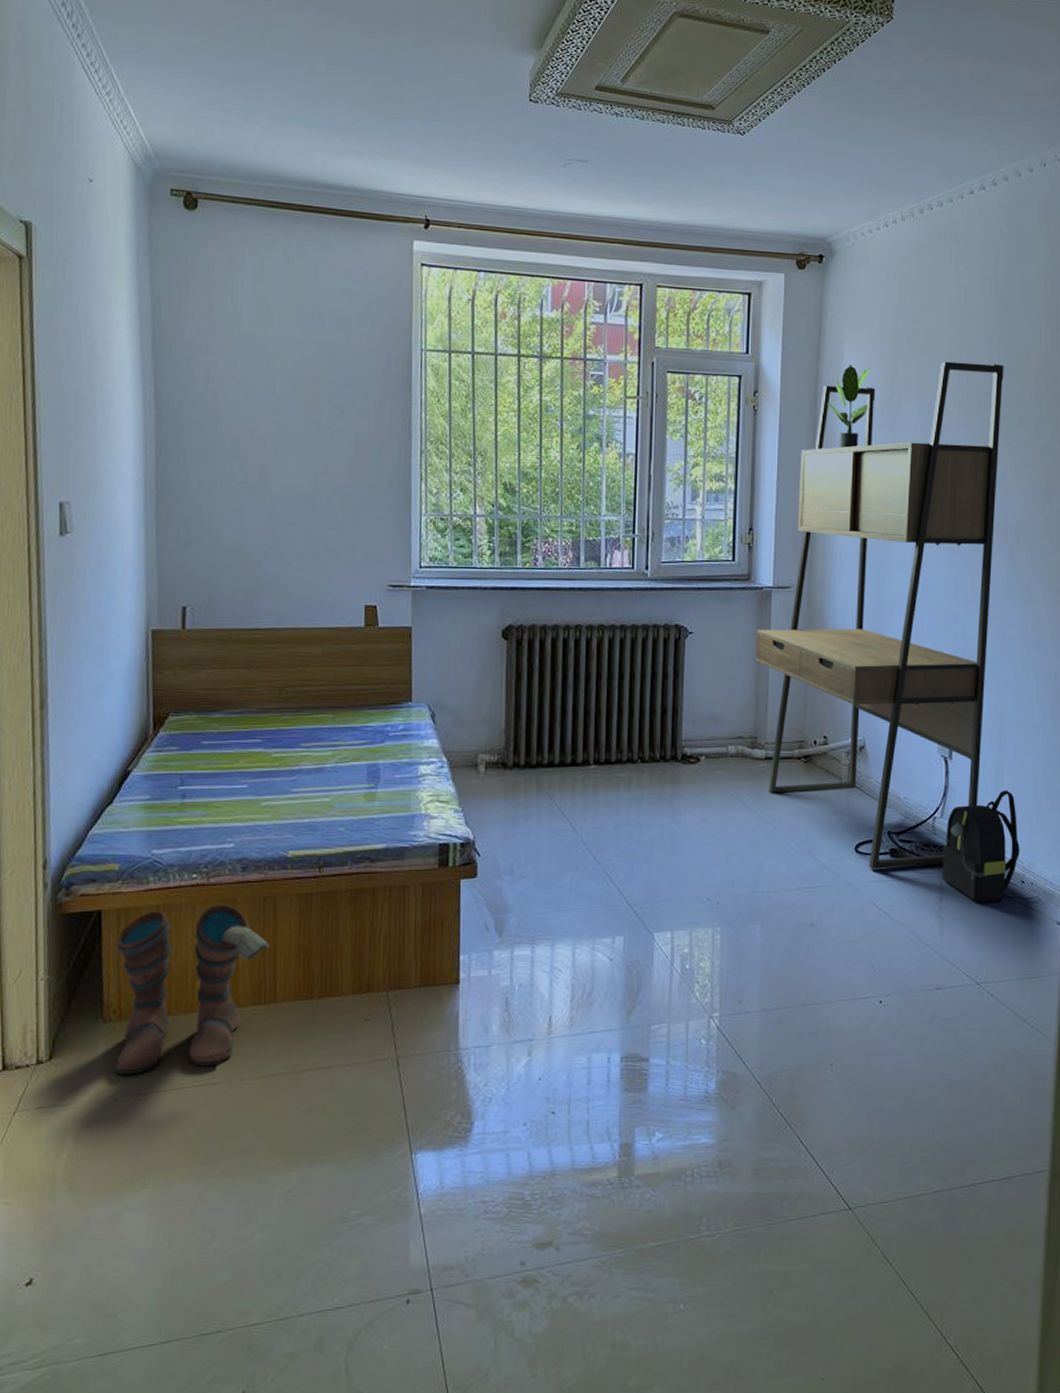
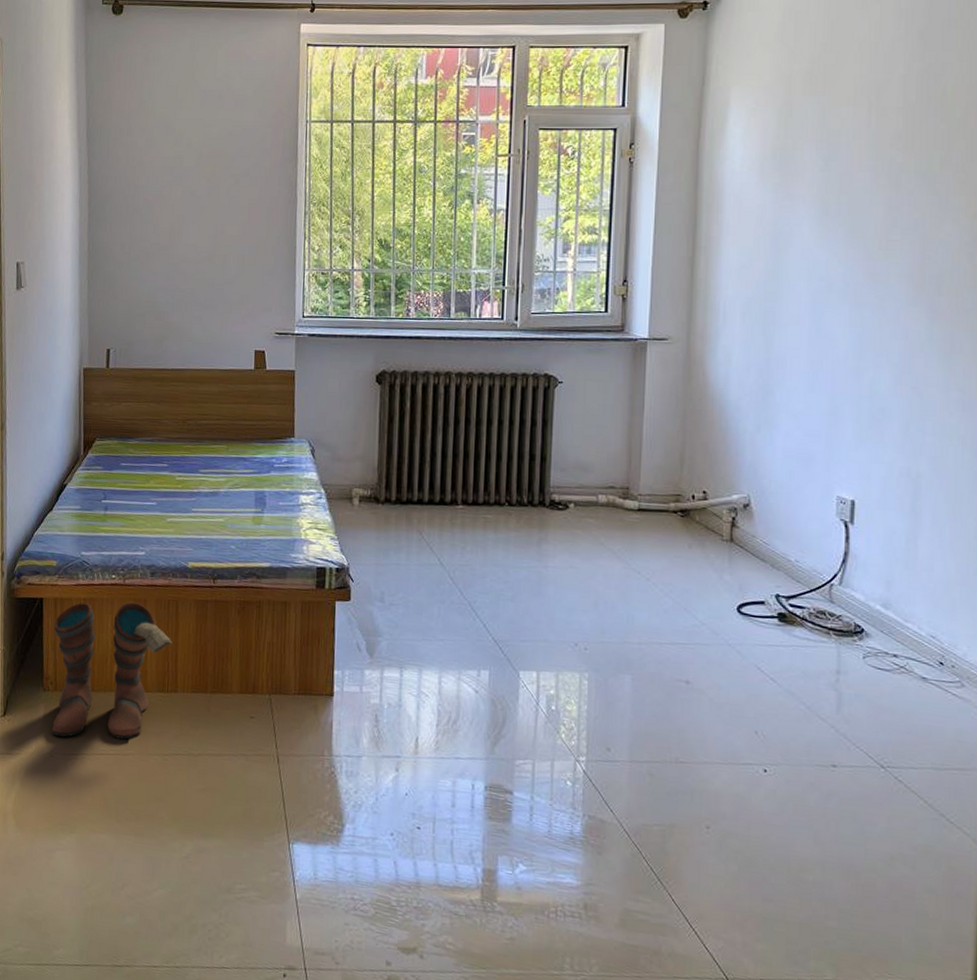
desk: present [755,361,1004,870] -> none [628,101,923,635]
potted plant: present [826,365,871,449] -> none [710,111,761,198]
backpack: present [941,789,1020,903] -> none [839,561,938,682]

